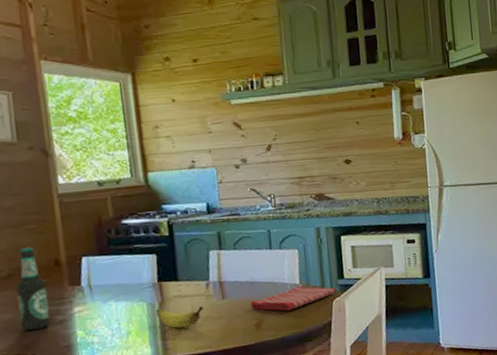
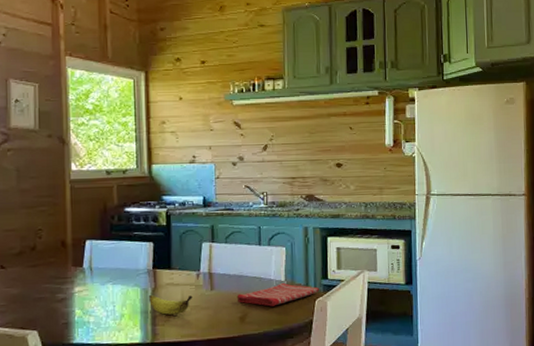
bottle: present [16,247,51,331] -> none [25,228,53,307]

